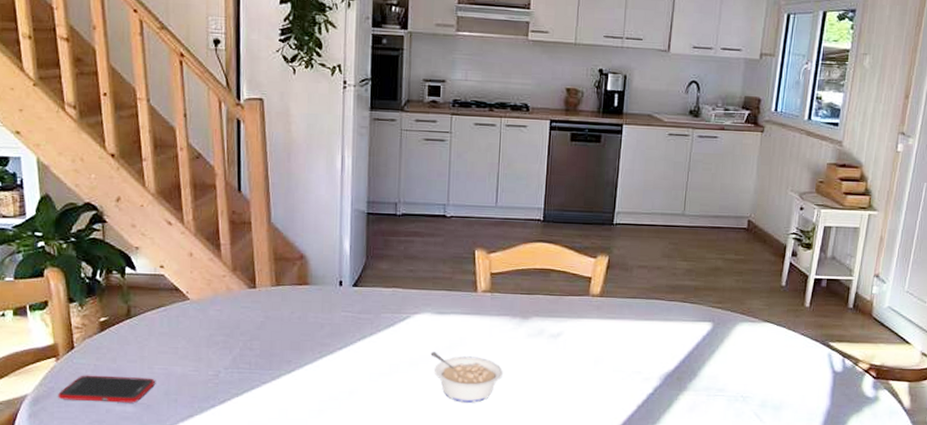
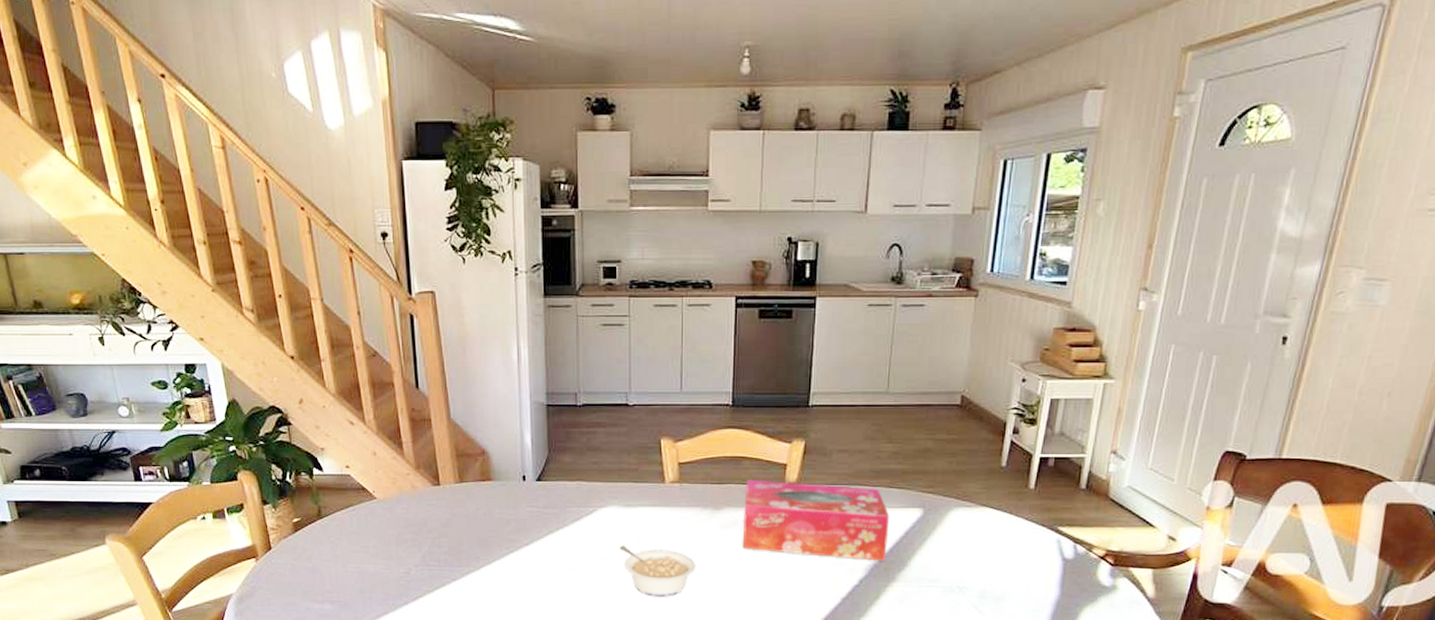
cell phone: present [58,375,155,403] -> none [260,574,349,601]
tissue box: none [547,291,683,371] -> present [742,479,890,561]

